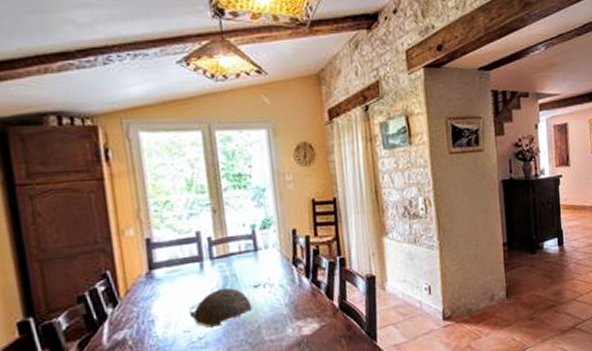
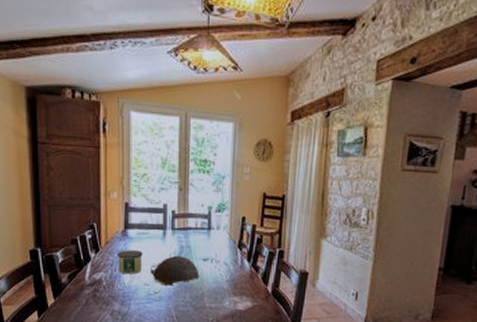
candle: none [142,292,178,325] -> present [117,250,143,275]

